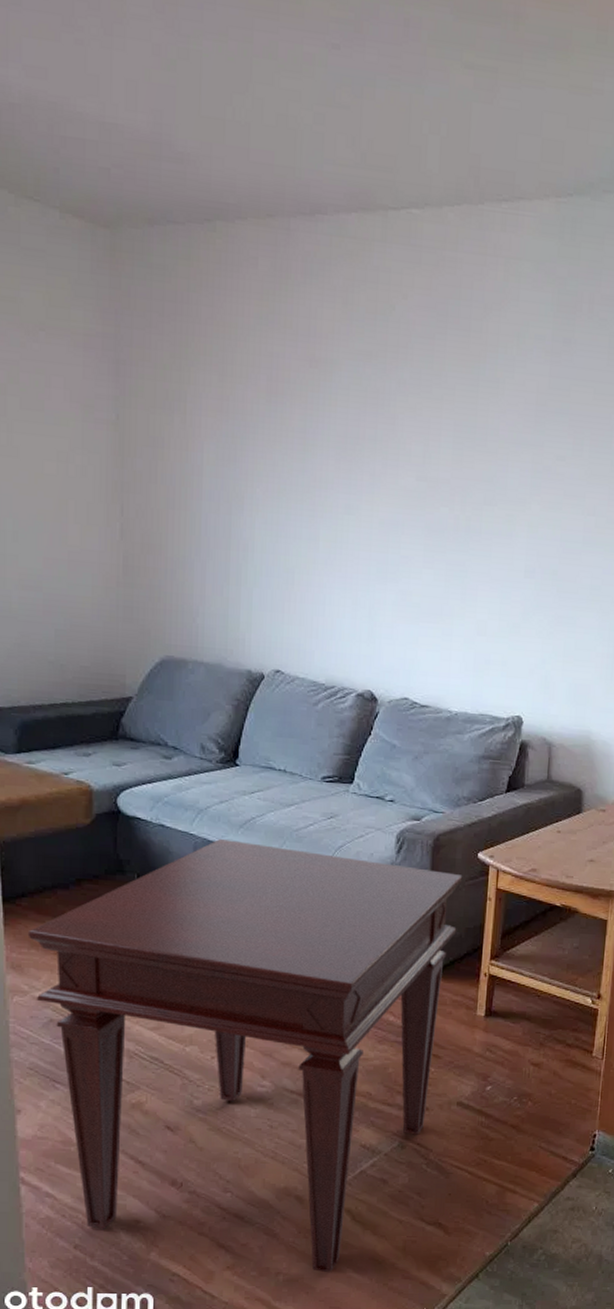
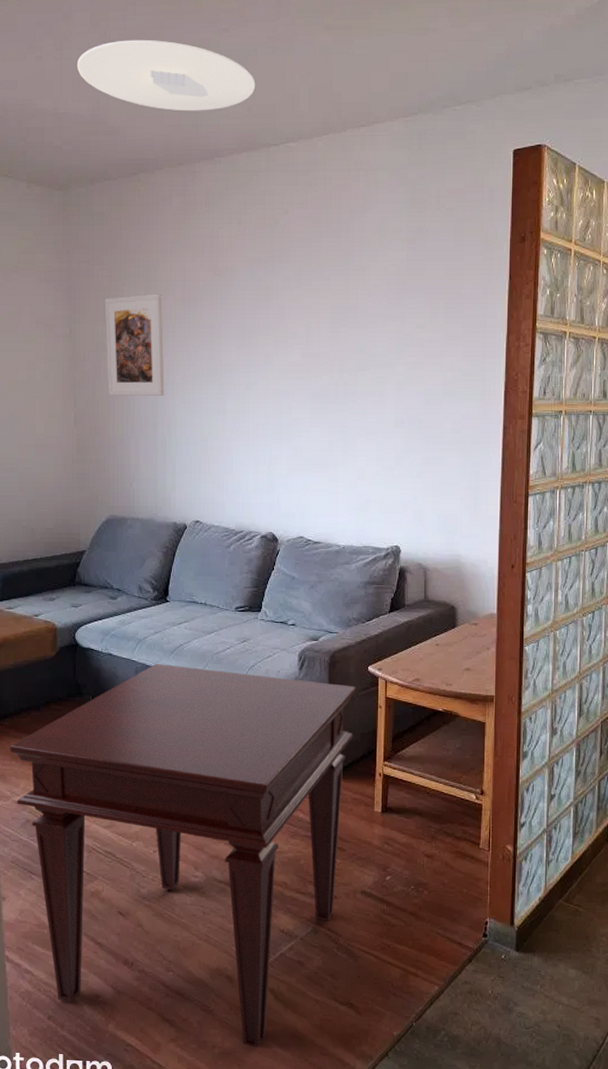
ceiling light: none [132,36,373,151] -> present [76,39,256,112]
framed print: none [164,379,241,512] -> present [104,293,165,396]

